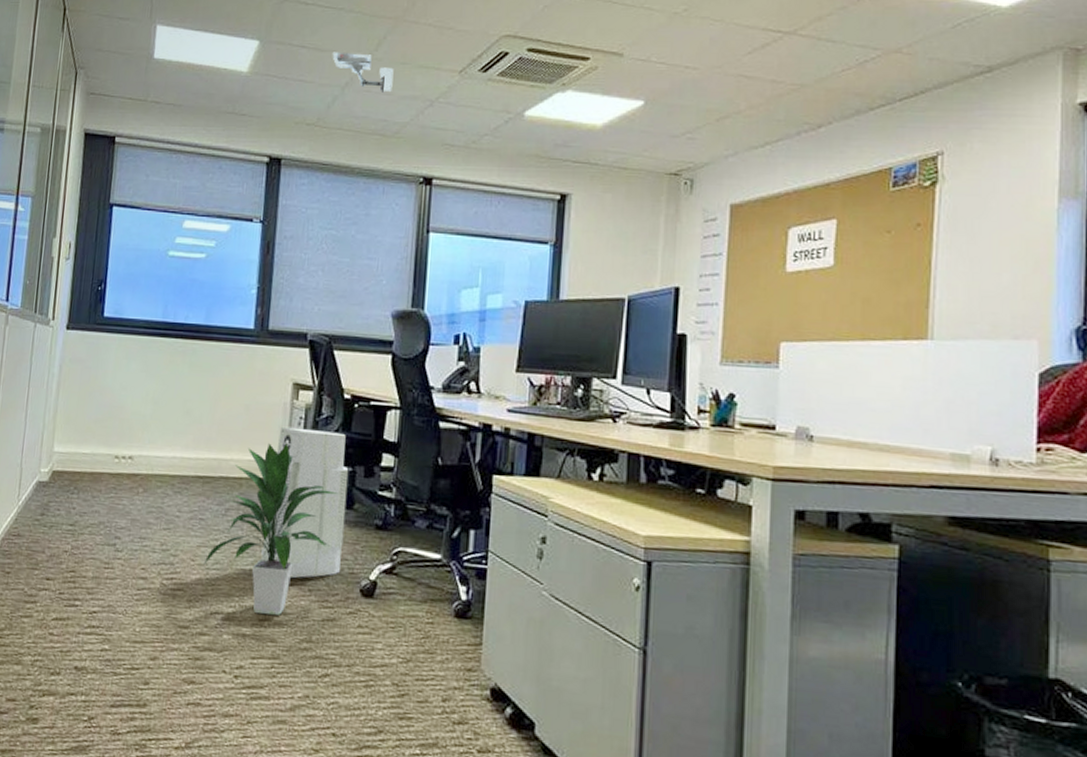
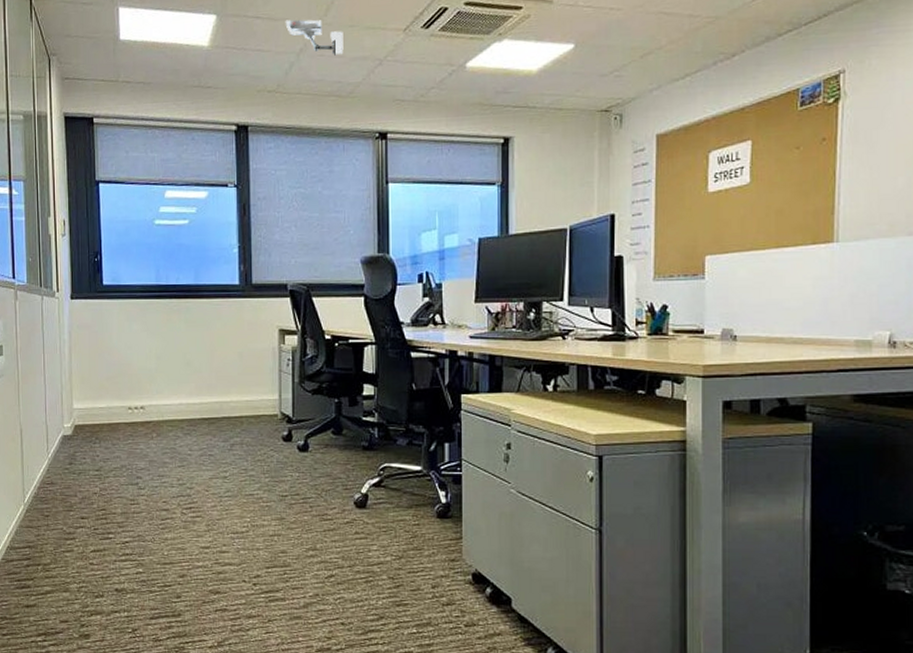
indoor plant: present [203,443,340,615] -> none [216,383,329,530]
air purifier: present [261,426,349,579] -> none [266,368,336,498]

